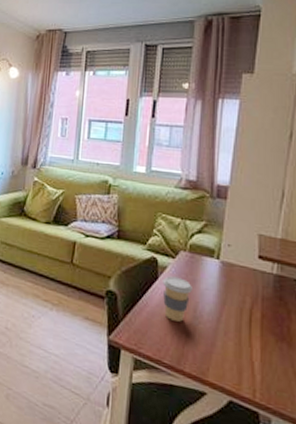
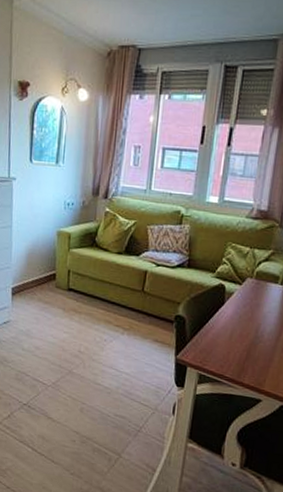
coffee cup: present [163,276,192,322] -> none [228,301,256,342]

